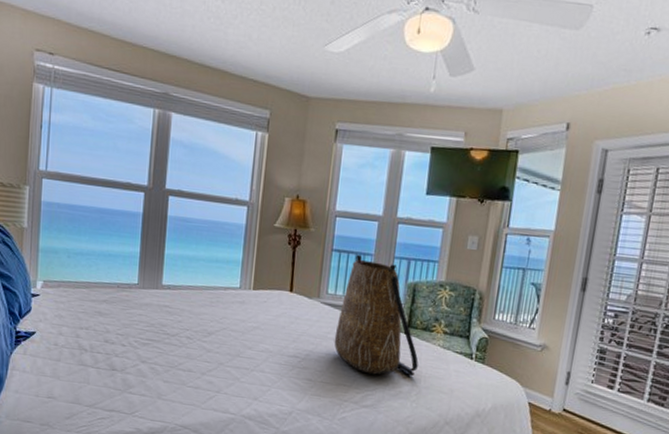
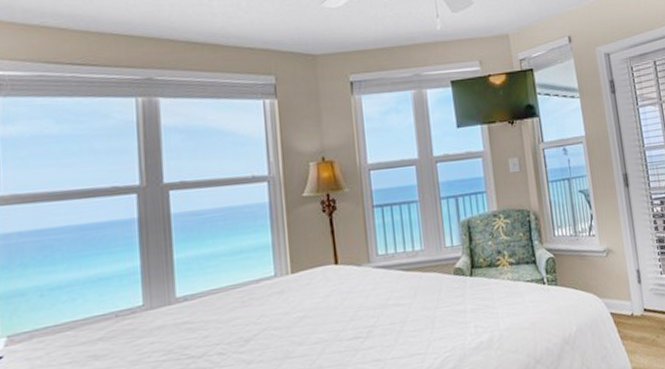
tote bag: present [334,254,419,377] -> none [395,204,493,333]

